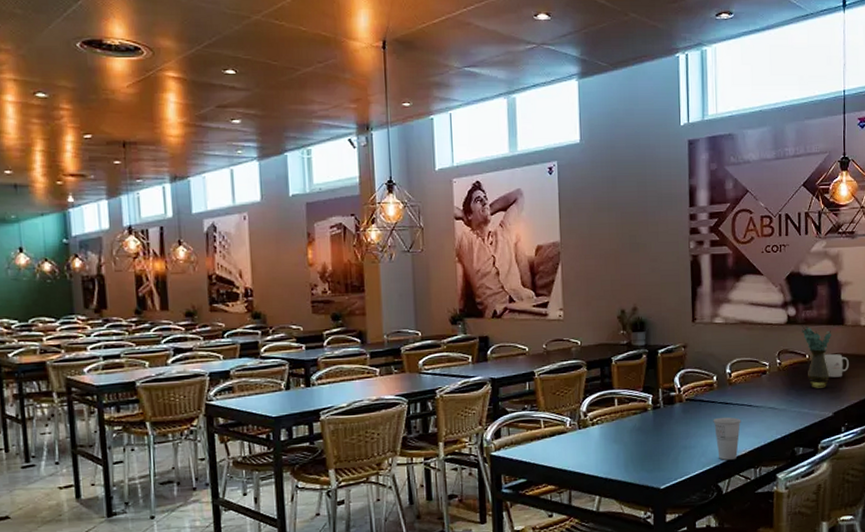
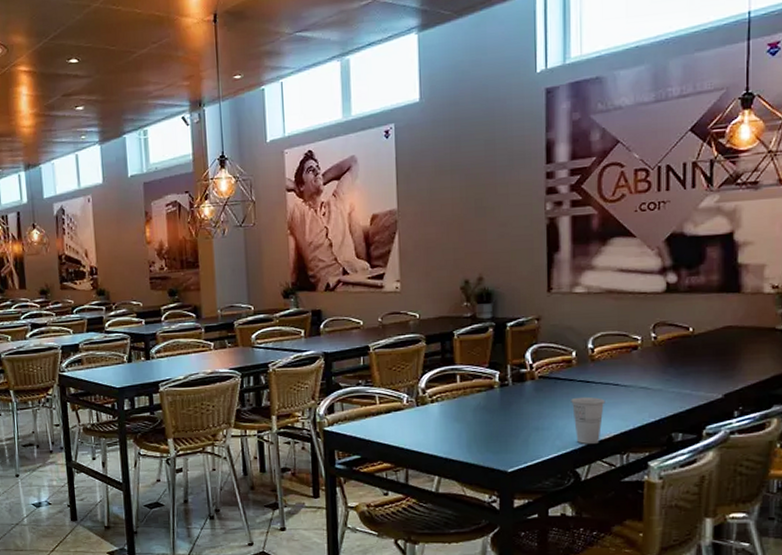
vase: present [801,324,832,388] -> none [683,293,725,366]
mug: present [825,353,849,378] -> none [714,326,746,354]

